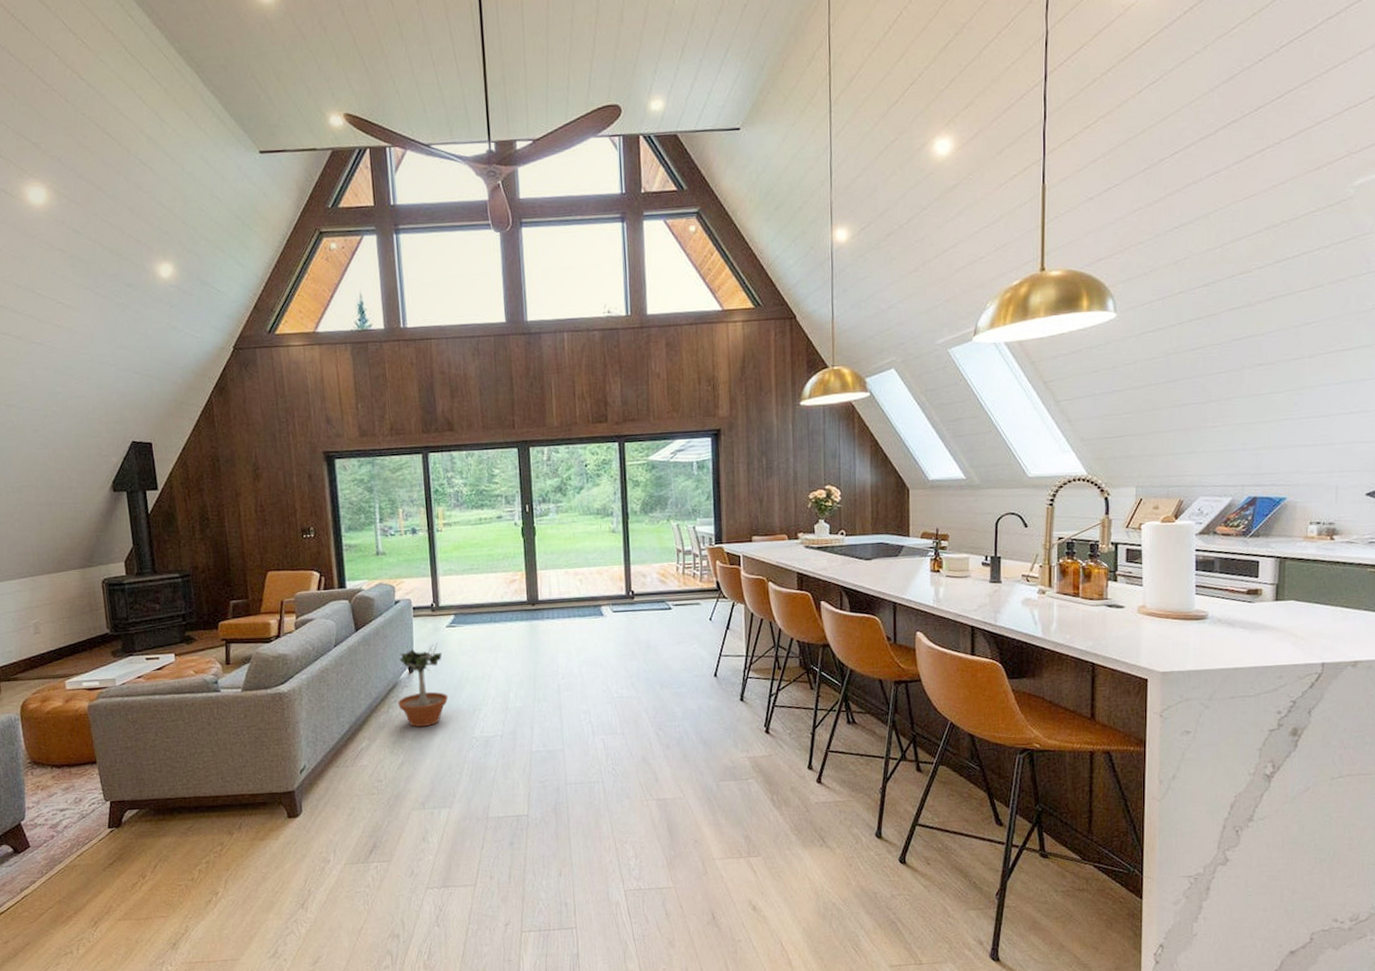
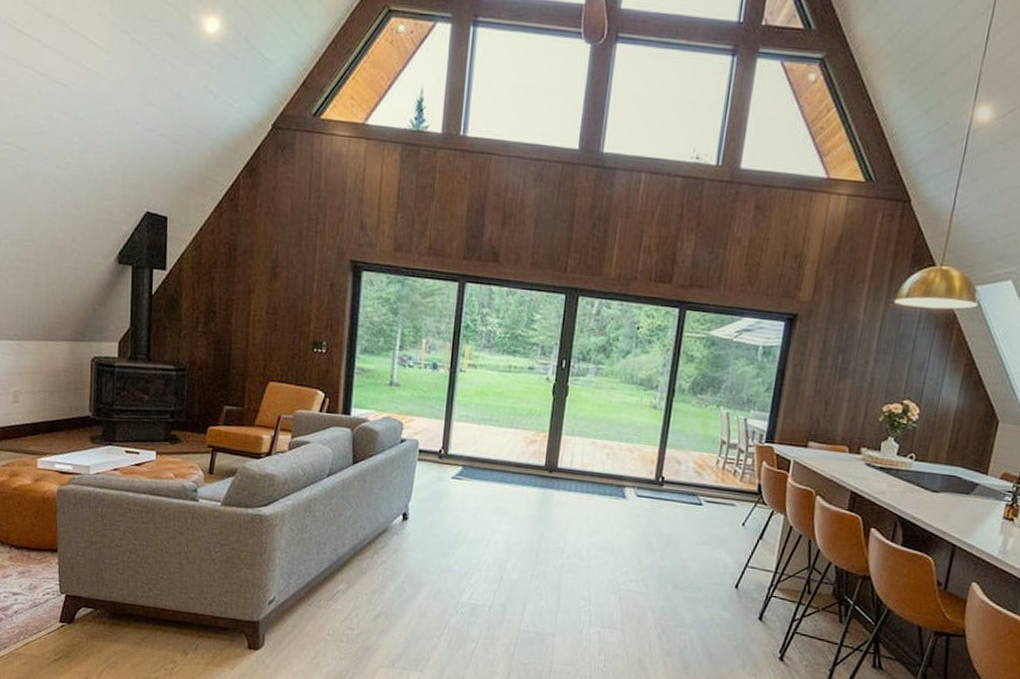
potted tree: present [398,643,449,728] -> none [385,493,442,581]

